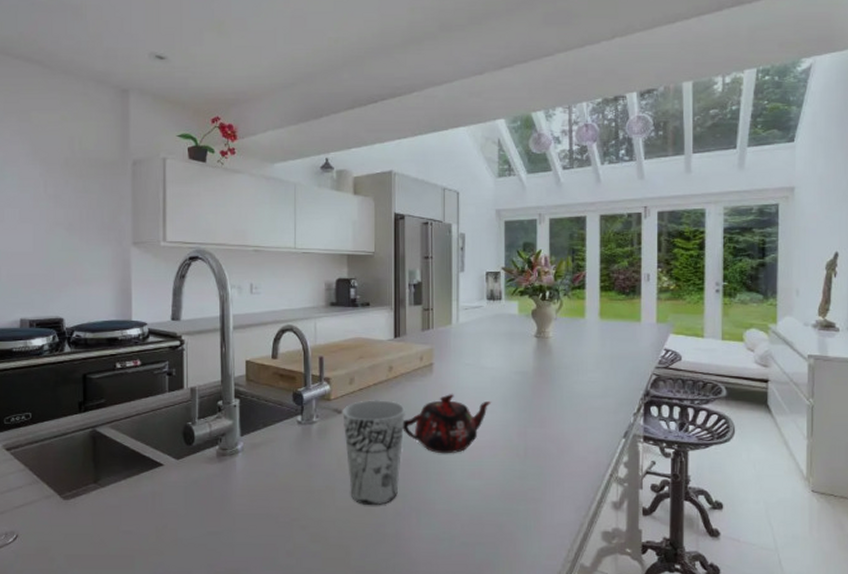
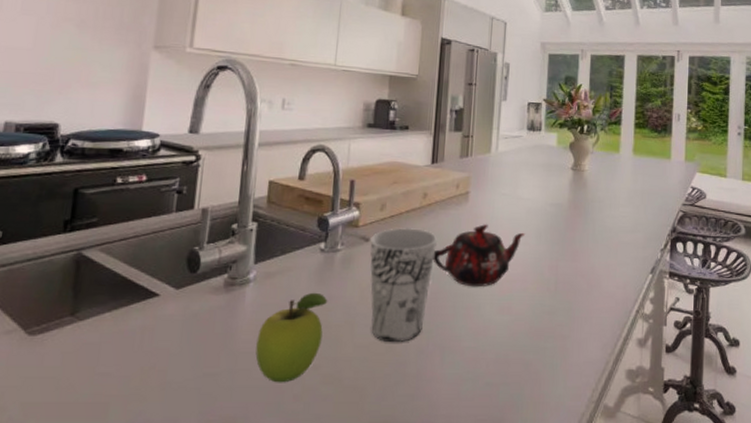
fruit: none [250,460,309,541] -> present [255,292,328,383]

